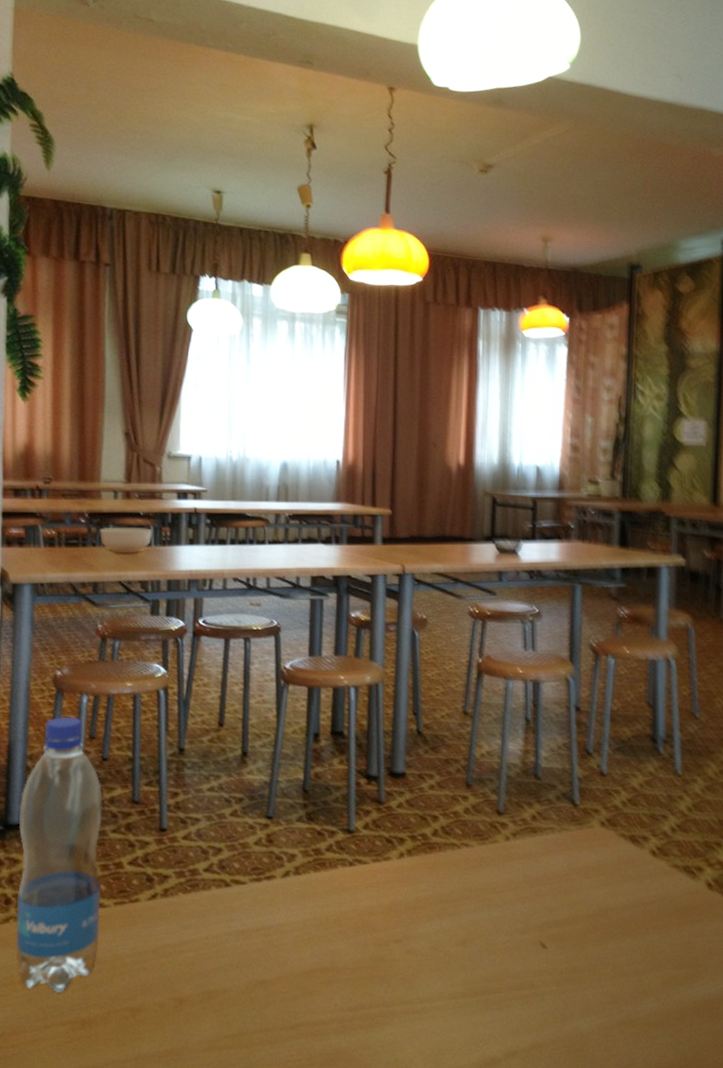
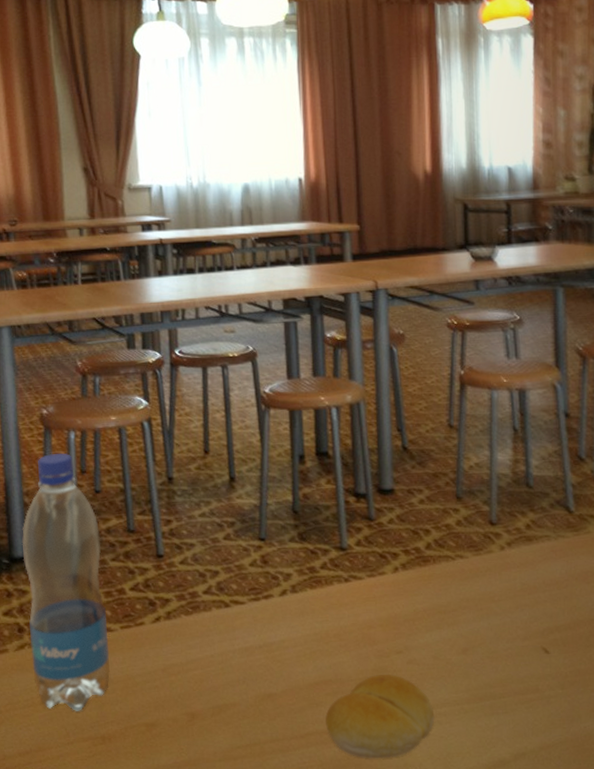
bowl: present [100,527,153,555] -> none [69,263,121,291]
bread roll: none [318,963,429,1054] -> present [325,674,435,759]

